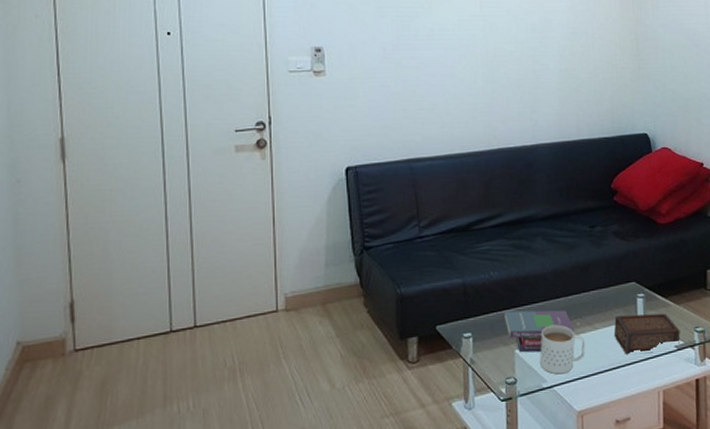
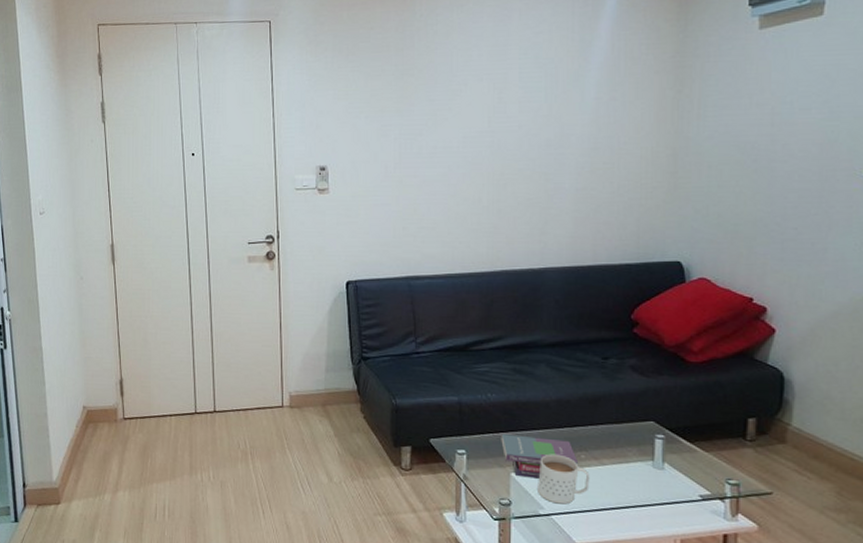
decorative box: present [613,313,680,355] -> none [624,454,707,499]

